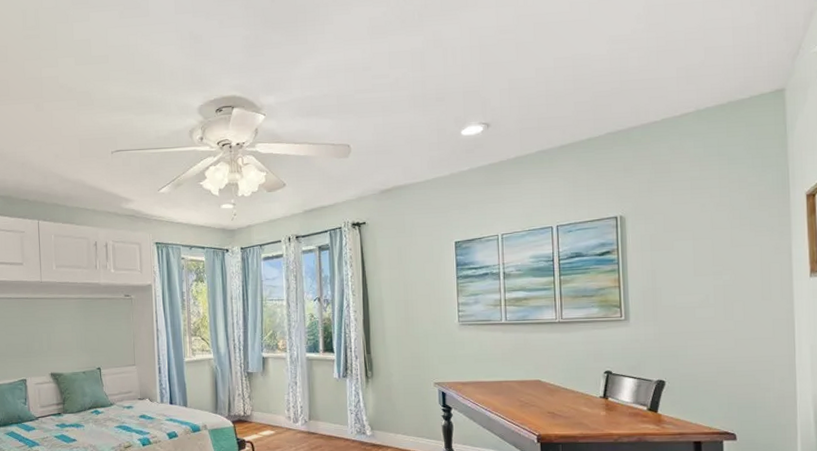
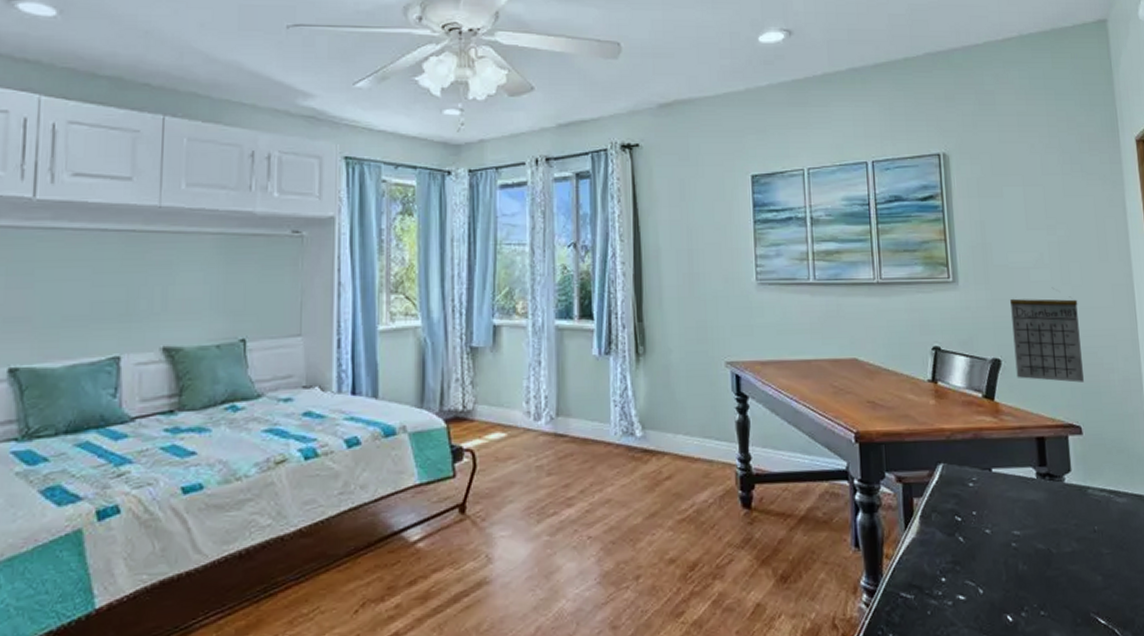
calendar: none [676,332,741,399] -> present [1010,298,1084,383]

